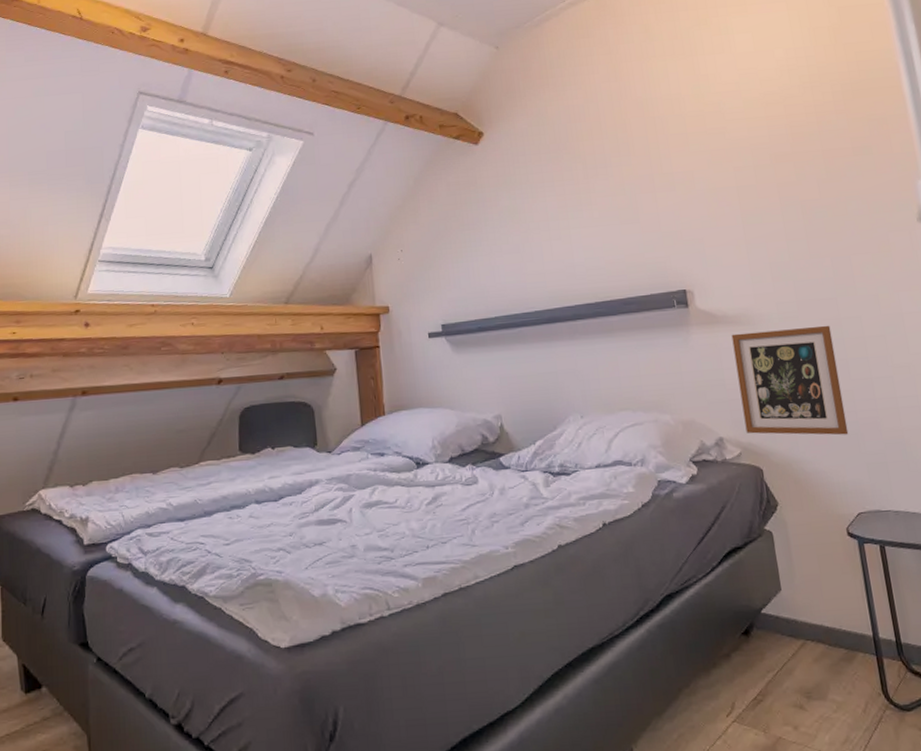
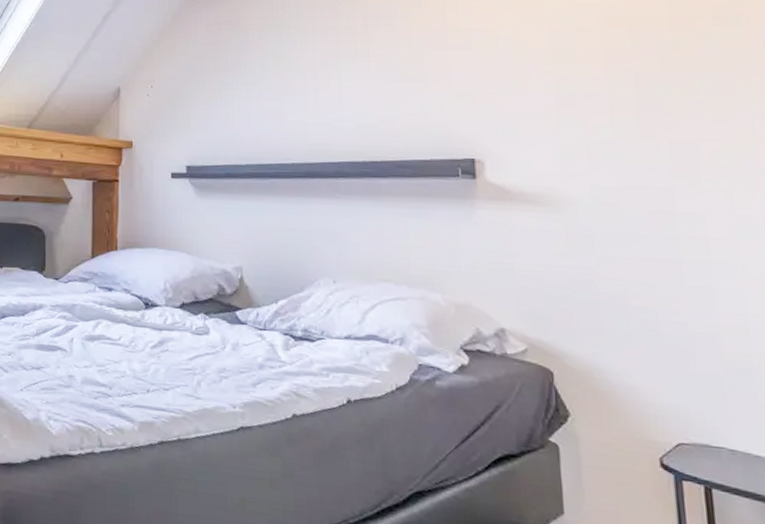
picture frame: present [731,325,849,435] -> none [527,214,674,350]

